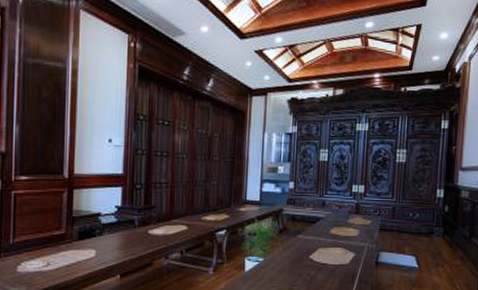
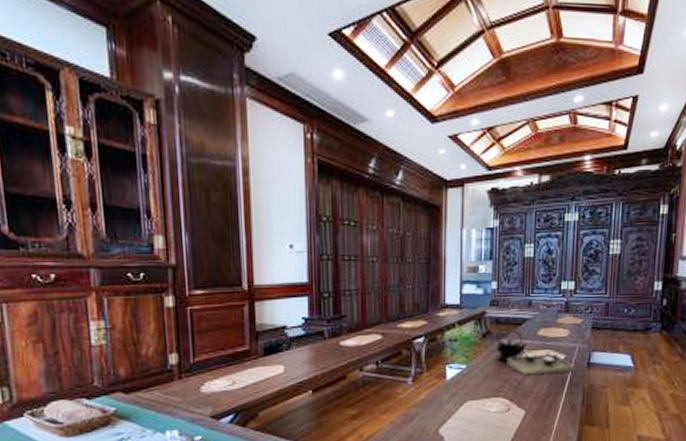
tea set: none [291,225,364,271] -> present [496,328,575,376]

